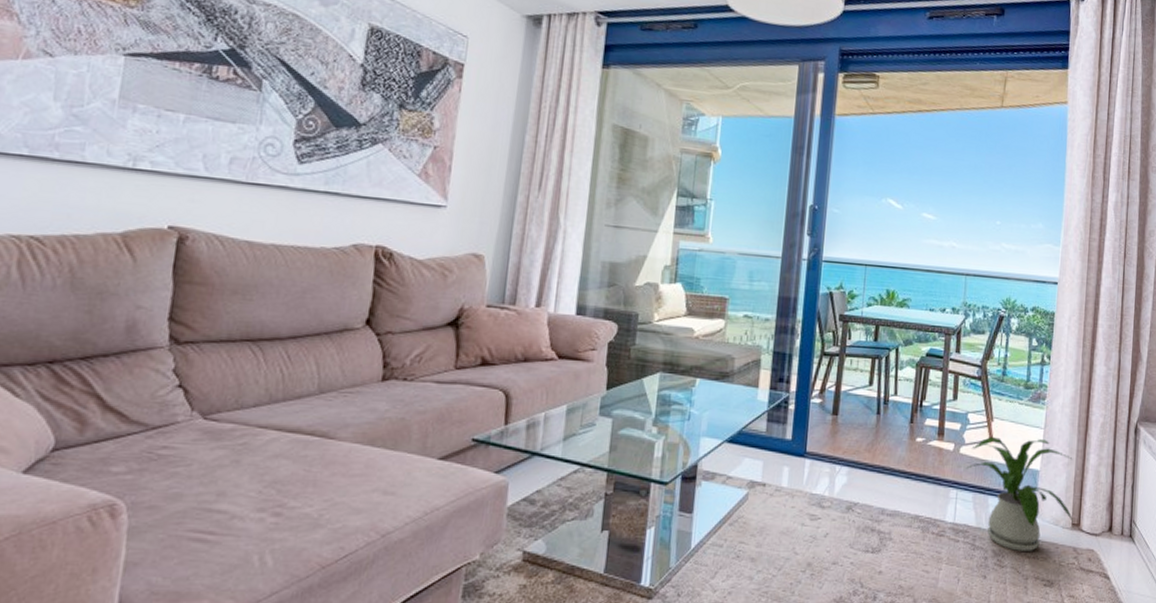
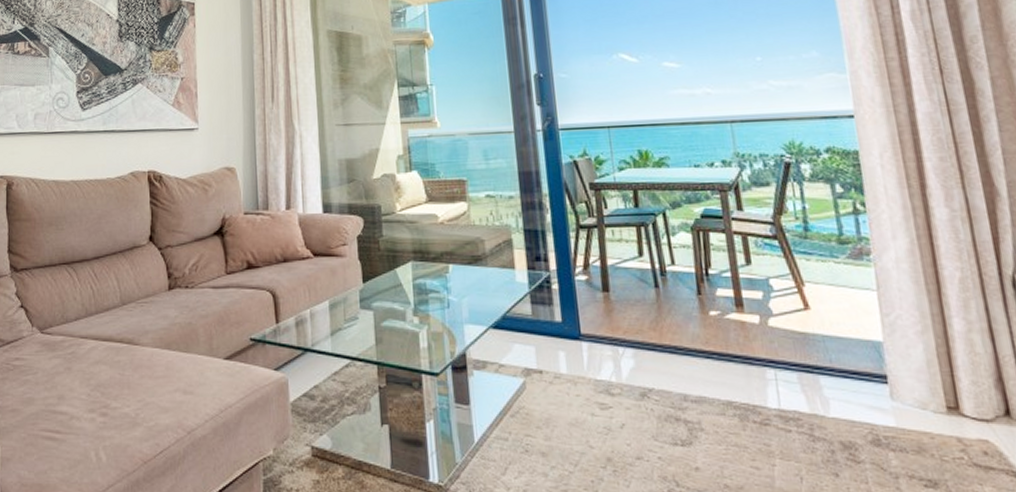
house plant: present [966,437,1073,551] -> none [781,303,948,443]

